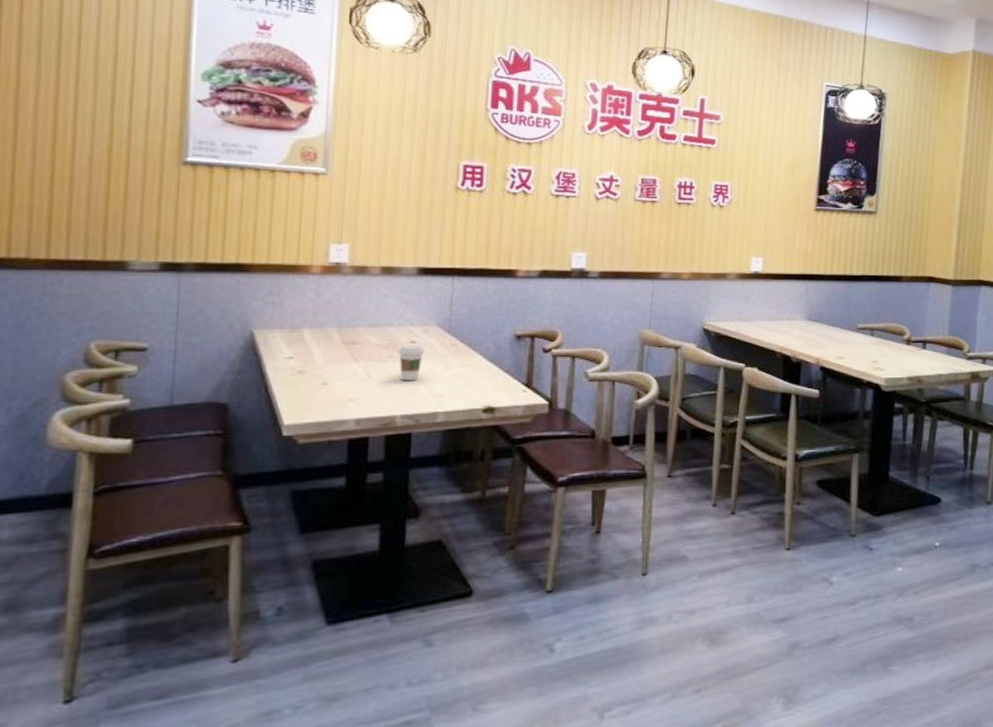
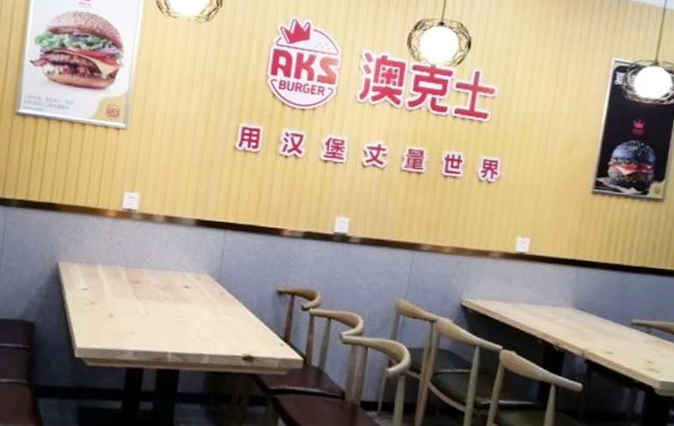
coffee cup: present [397,344,425,381] -> none [173,288,197,323]

